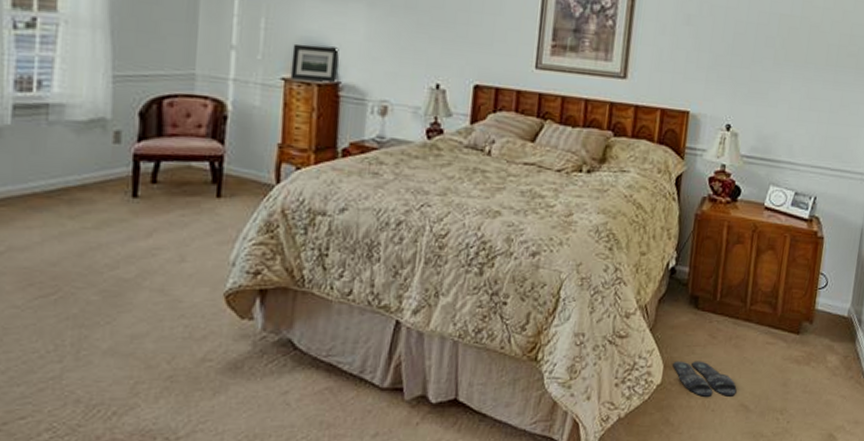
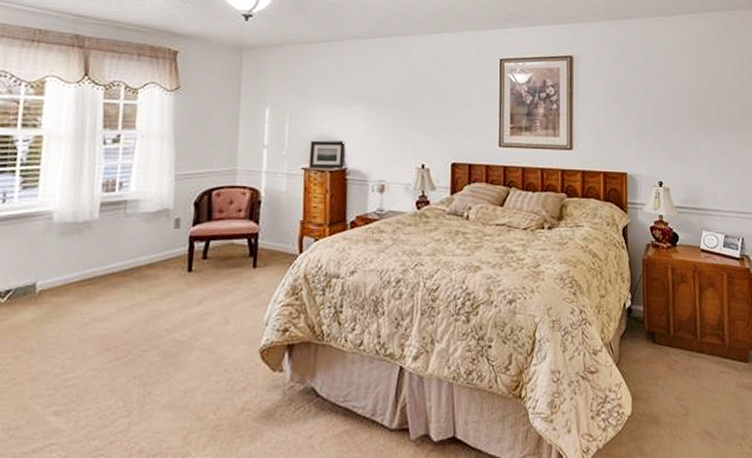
slippers: present [673,361,737,397] -> none [640,391,700,426]

